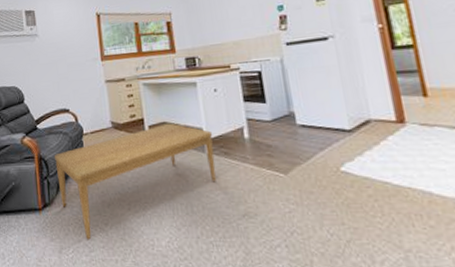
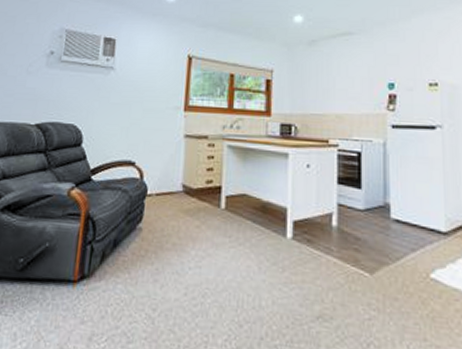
coffee table: present [54,123,216,240] -> none [104,196,298,328]

